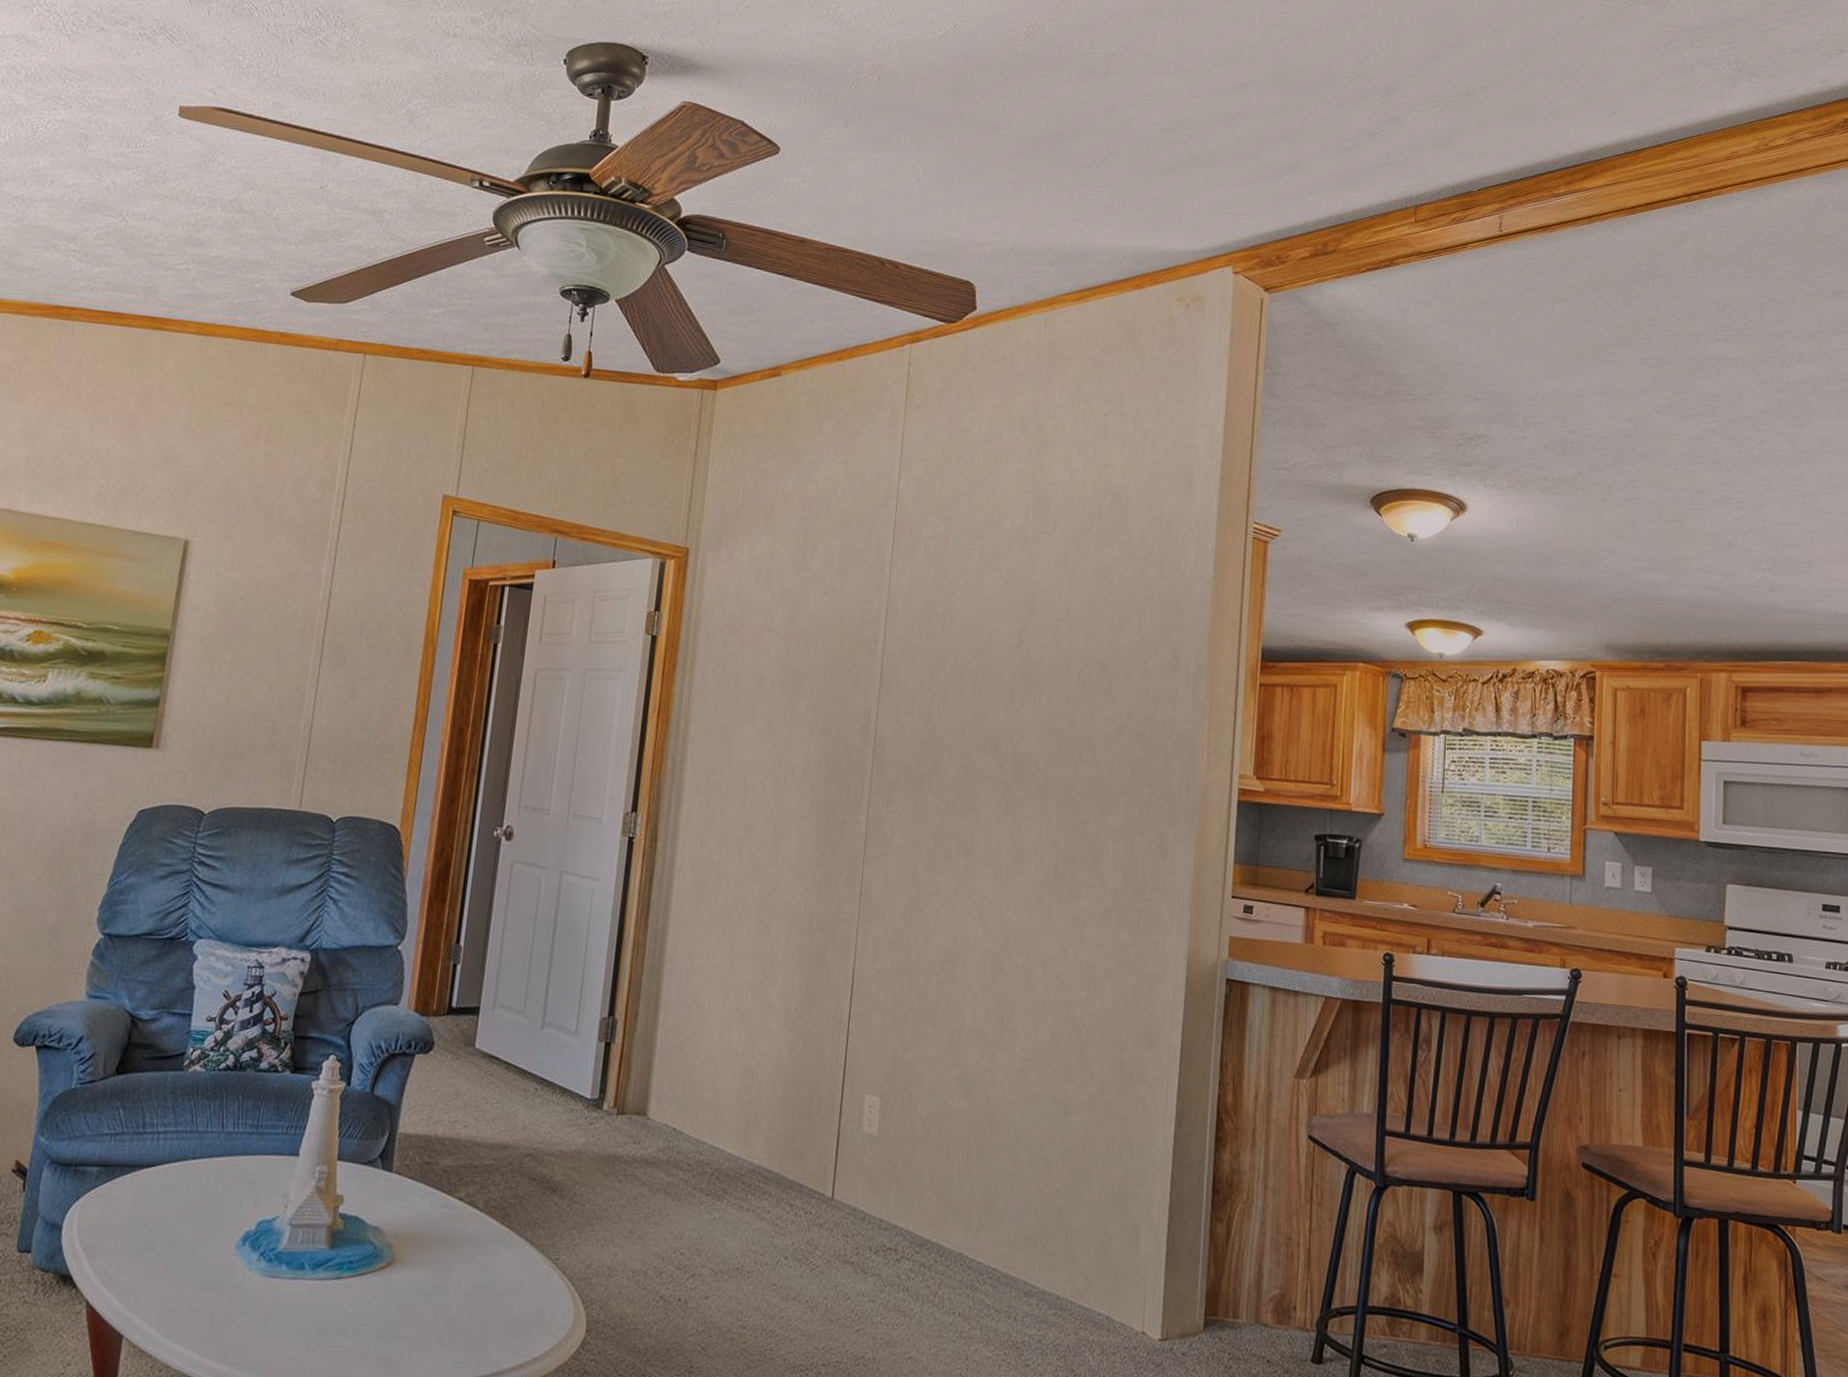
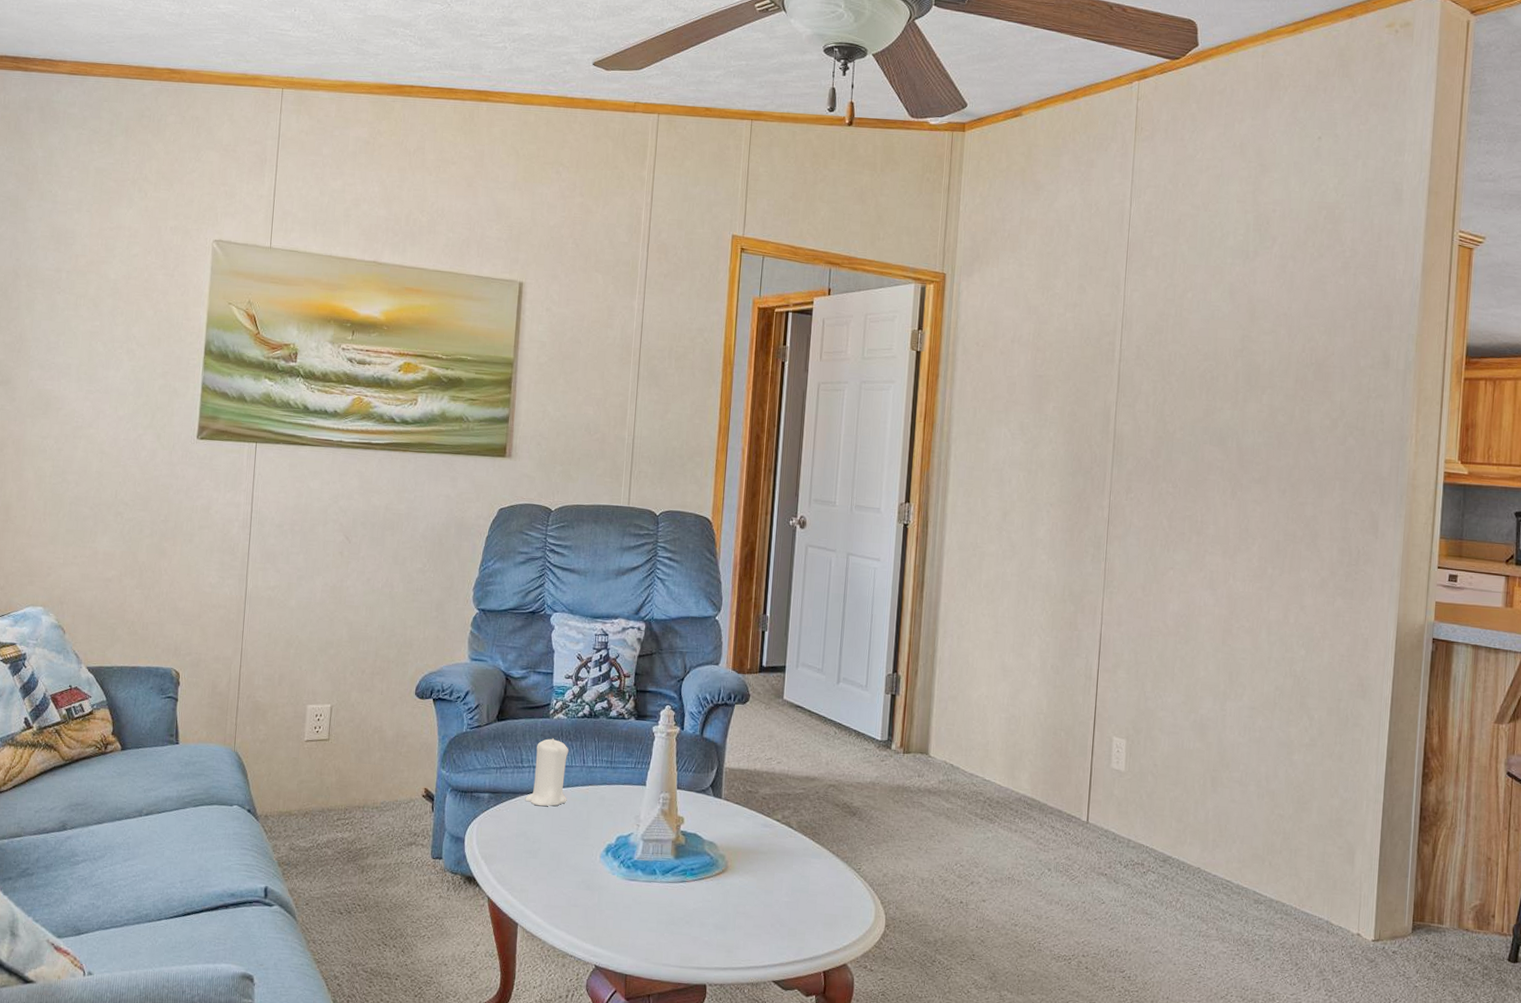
candle: none [144,1096,205,1183] -> present [525,738,569,807]

